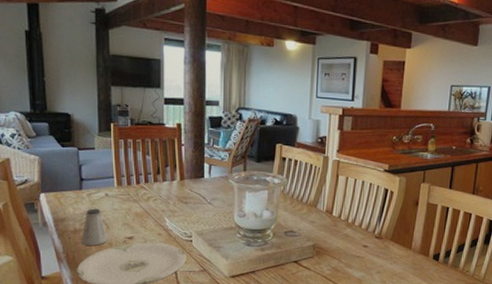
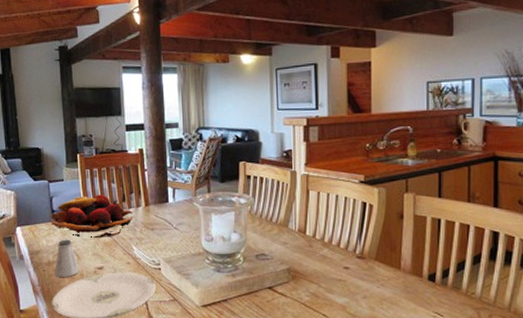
fruit basket: none [78,165,168,208] -> present [50,194,134,238]

